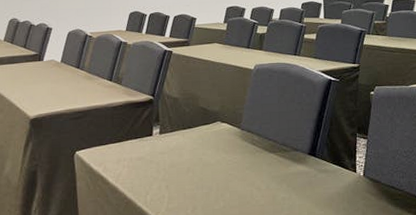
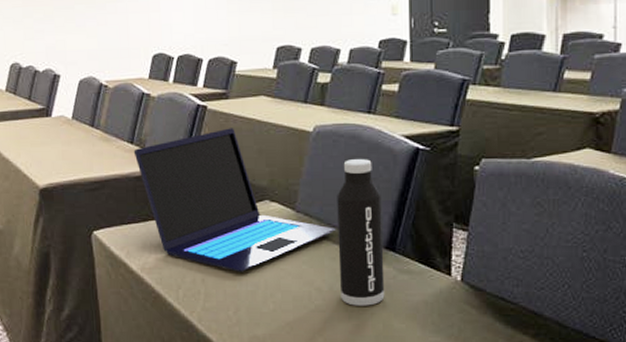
laptop: none [112,67,272,179] -> present [133,128,336,272]
water bottle: none [272,89,308,200] -> present [337,159,385,306]

